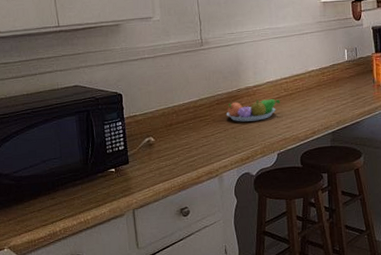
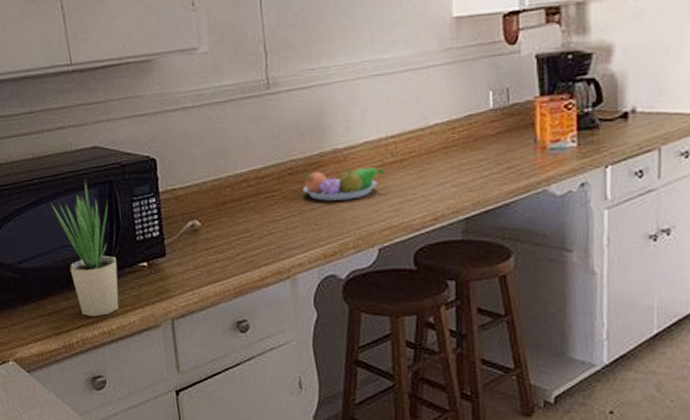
potted plant: none [41,108,93,211] -> present [50,178,119,317]

